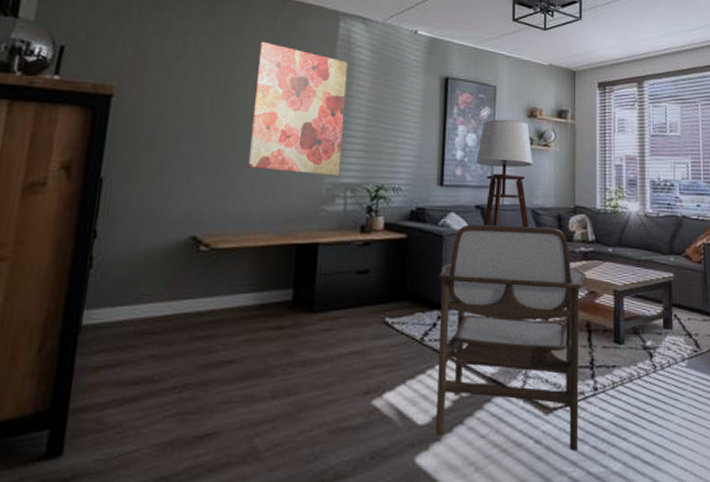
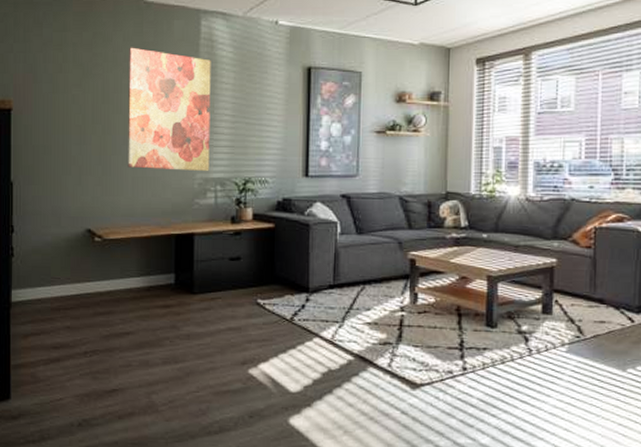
armchair: present [436,224,586,451] -> none [306,213,458,423]
floor lamp: present [437,119,533,318] -> none [305,107,401,301]

